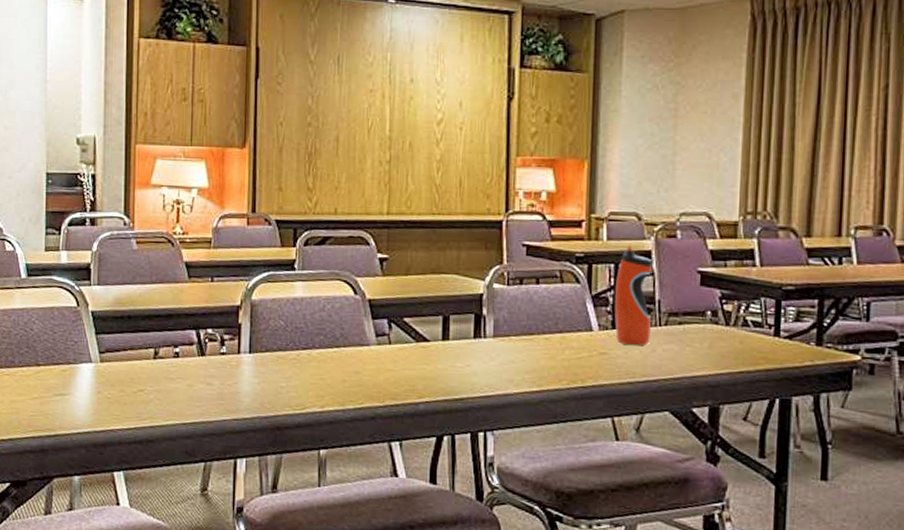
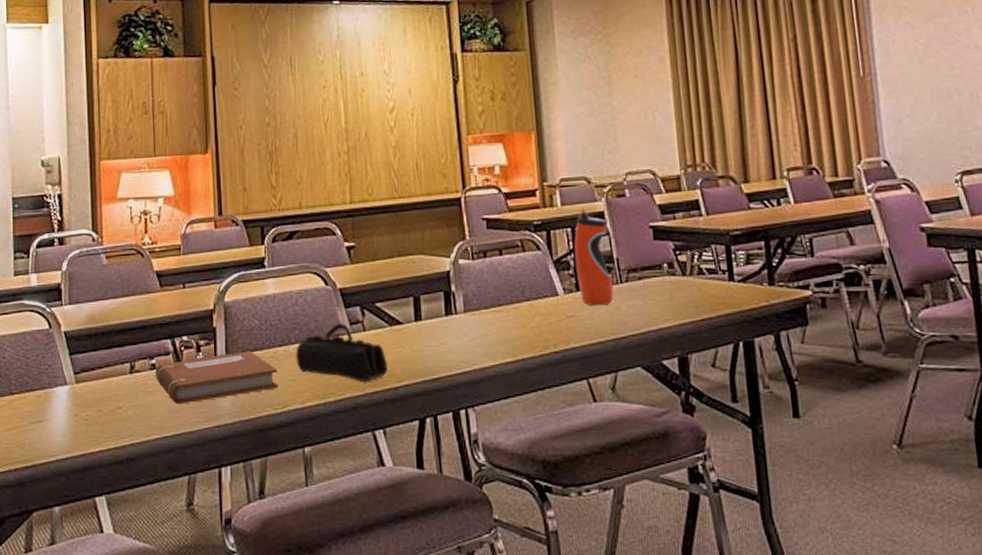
notebook: none [178,350,299,395] -> present [155,351,278,405]
pencil case: none [319,334,410,394] -> present [296,324,388,382]

